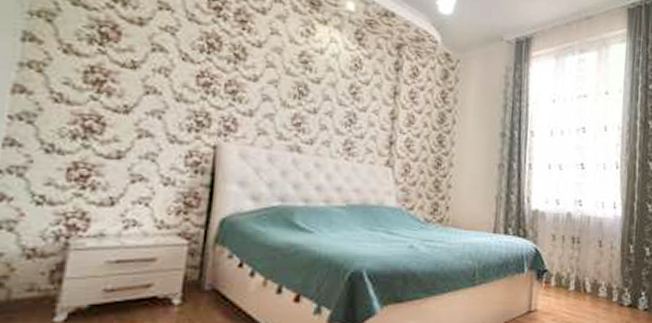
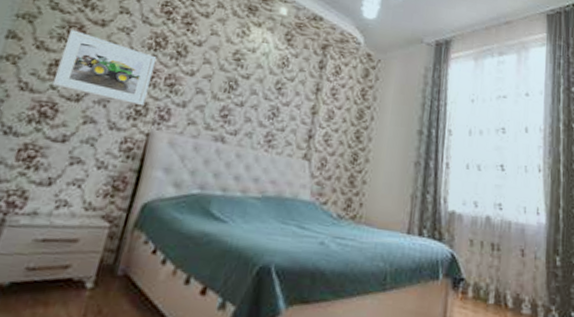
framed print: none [92,29,212,117] -> present [52,29,157,106]

